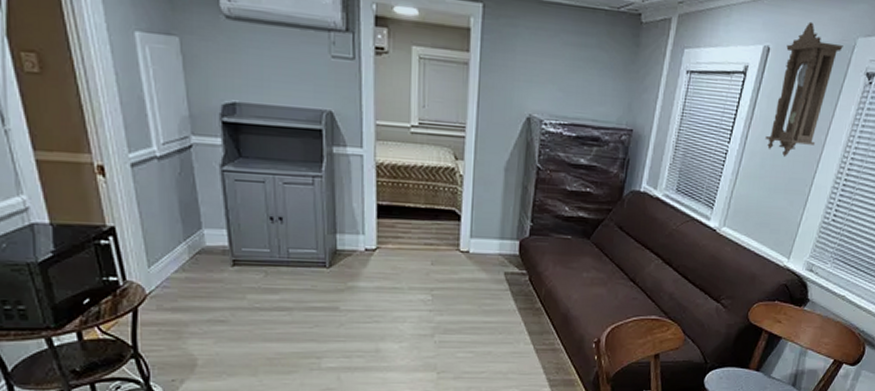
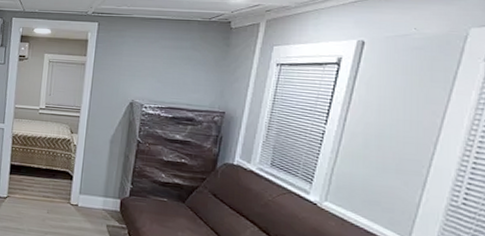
pendulum clock: present [765,21,843,158] -> none [367,17,452,139]

